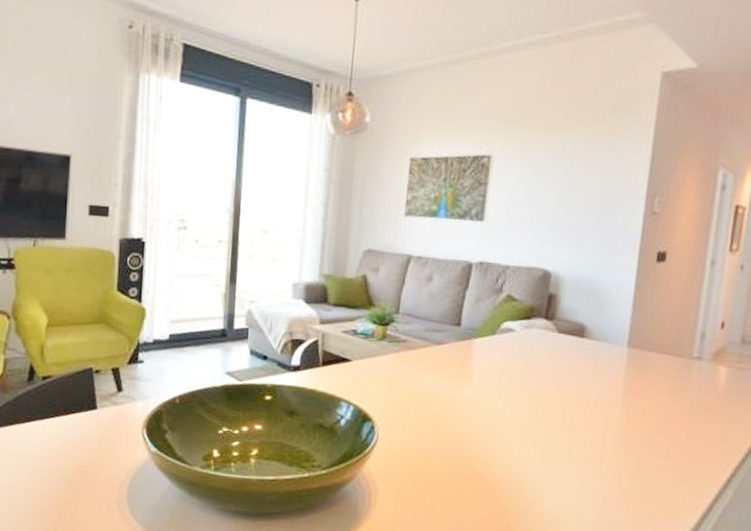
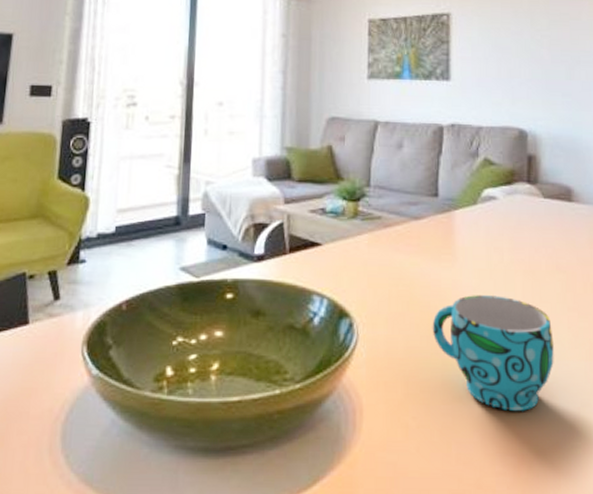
cup: none [443,410,549,504] -> present [432,295,554,411]

